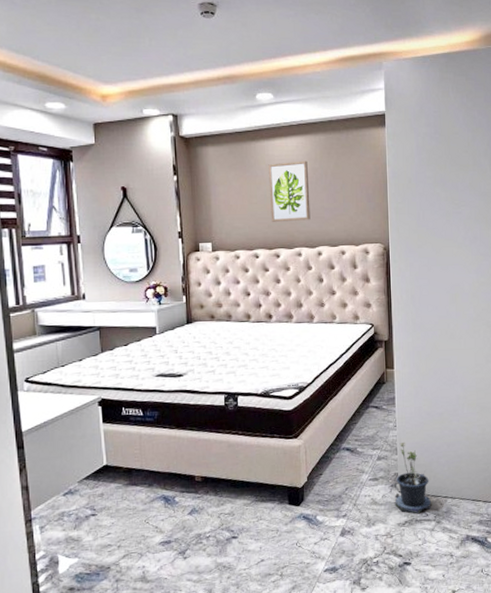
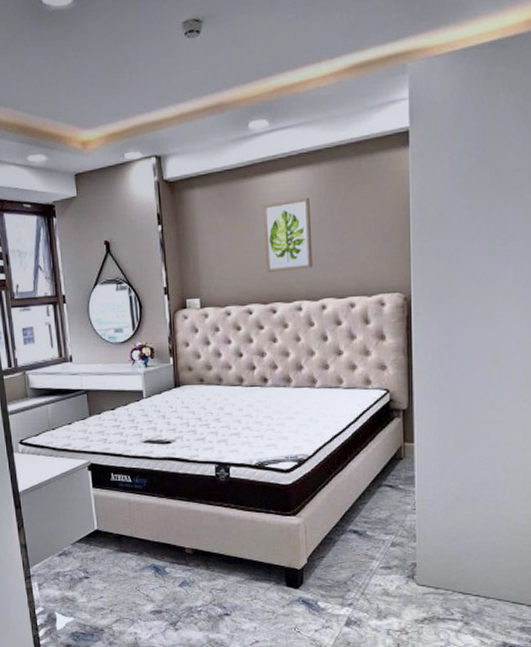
potted plant: present [394,443,432,514] -> none [411,529,459,612]

